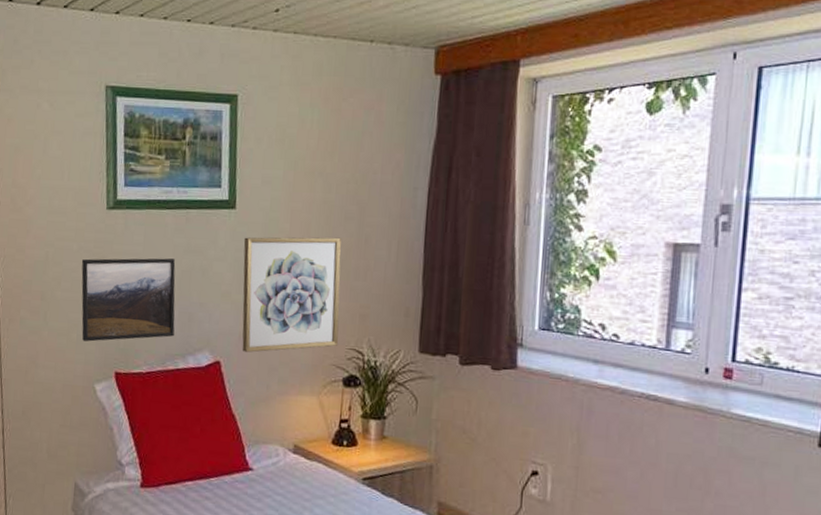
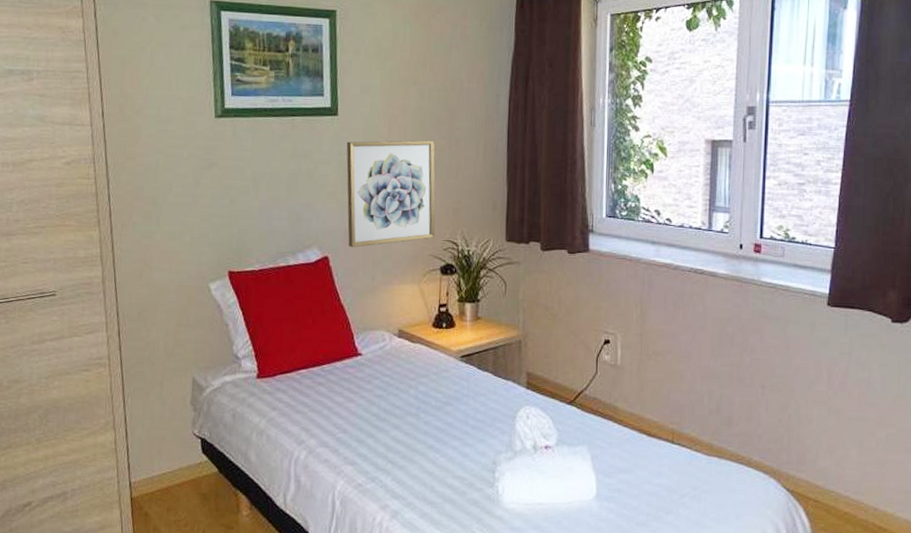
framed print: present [81,258,176,342] -> none [192,162,285,243]

